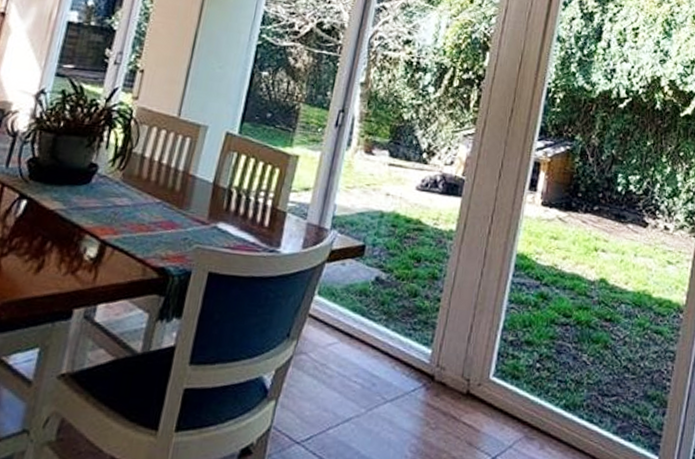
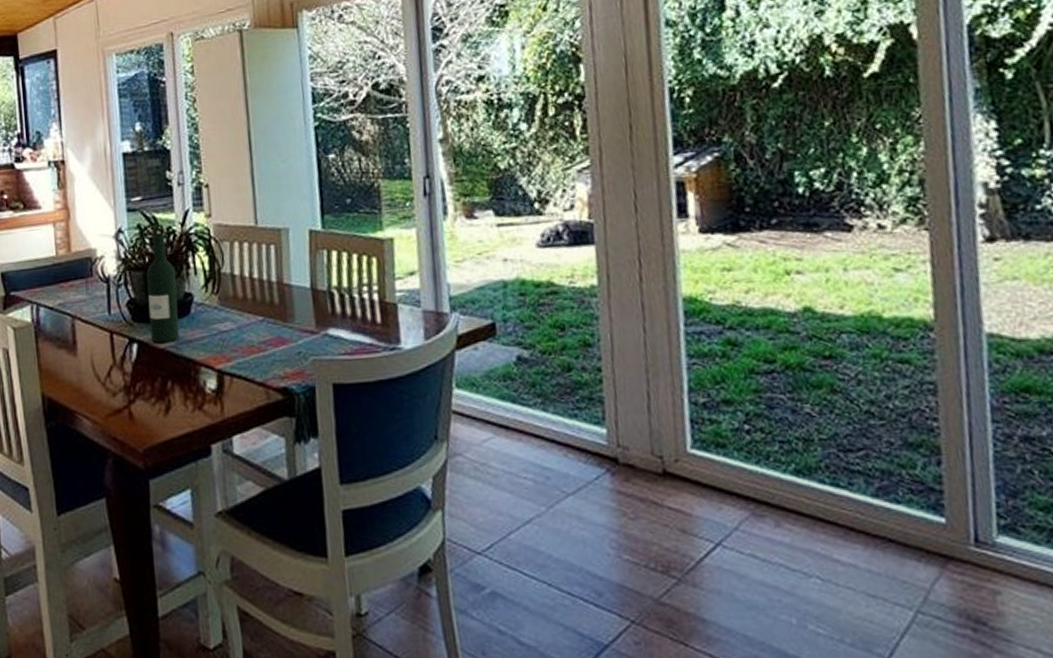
wine bottle: none [42,102,88,205] -> present [146,232,179,343]

